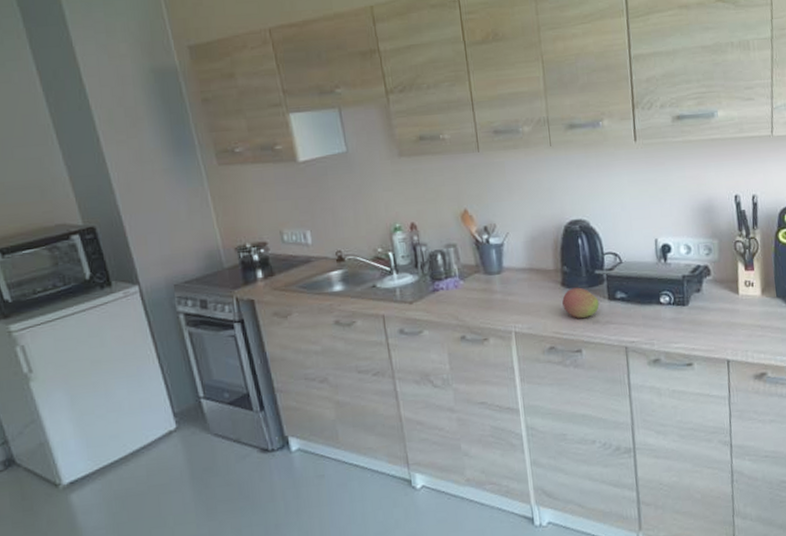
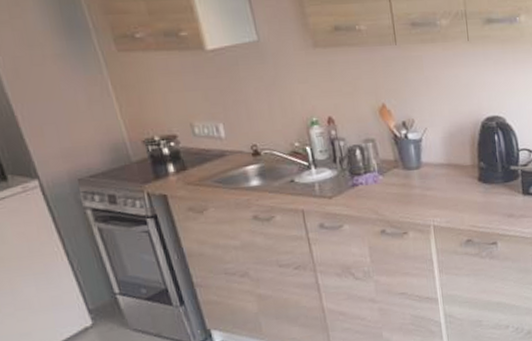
fruit: present [561,287,600,318] -> none [478,182,514,212]

